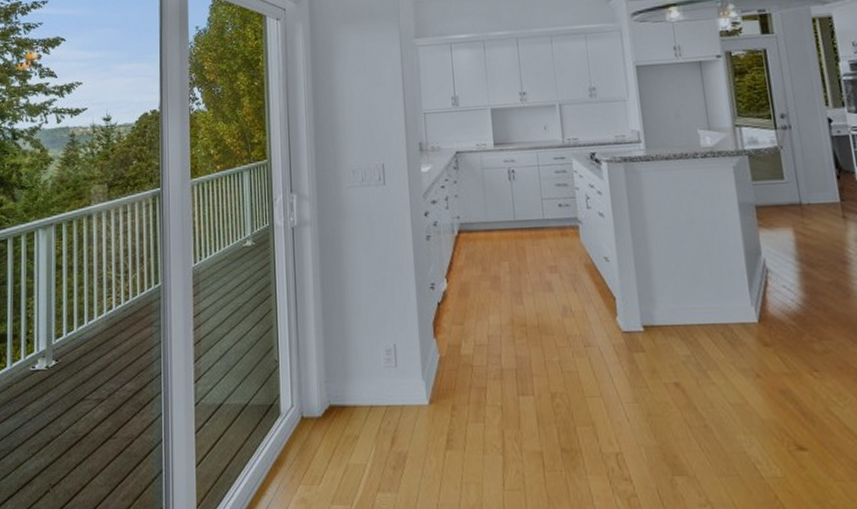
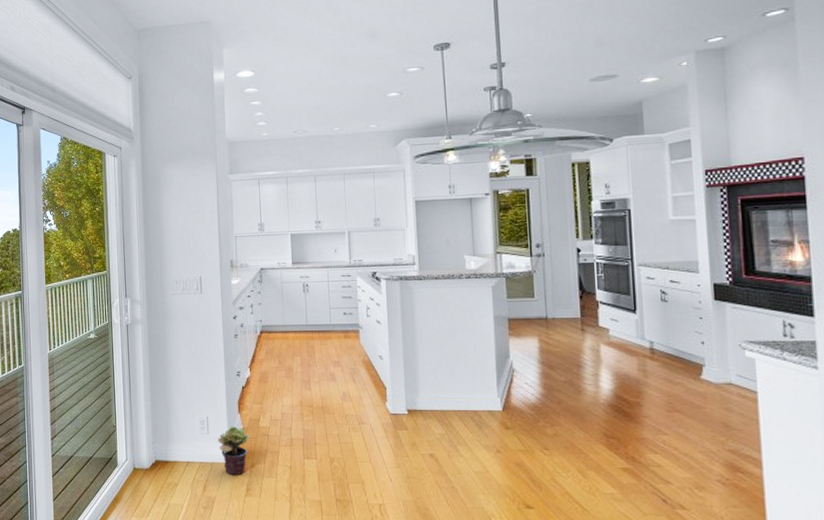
potted plant: none [408,355,449,423] -> present [217,426,249,476]

